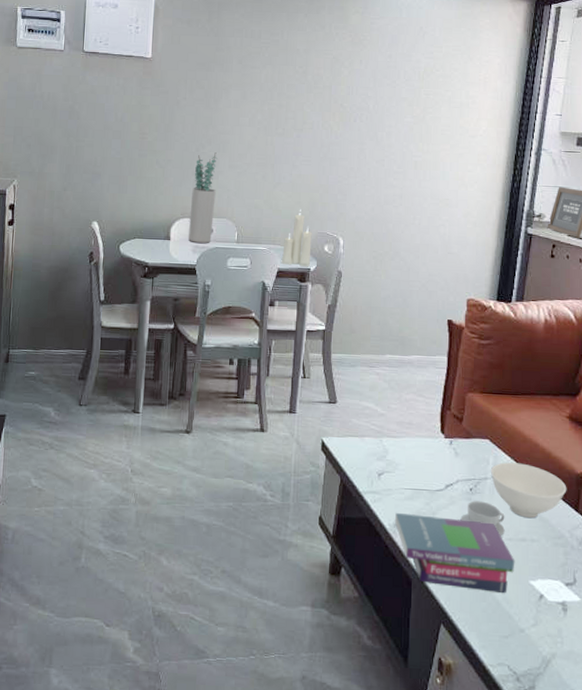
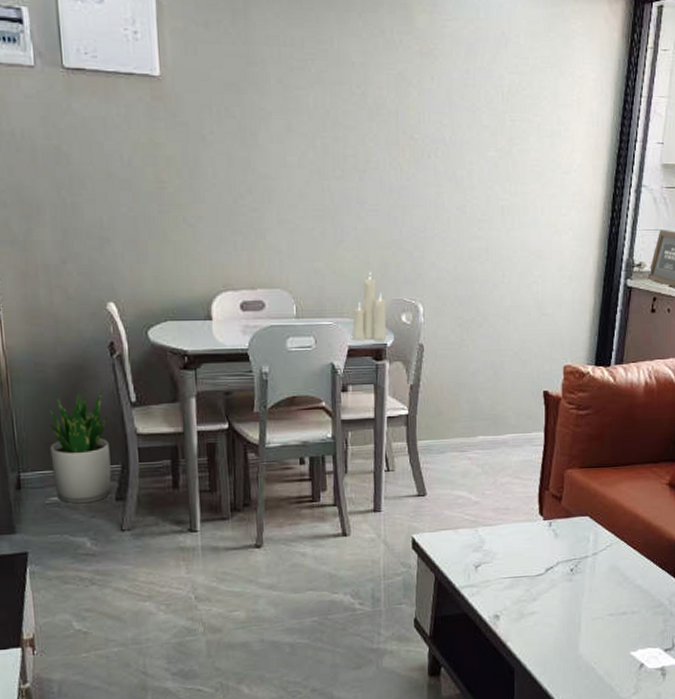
planter: none [33,288,82,380] -> present [48,390,112,504]
vase: present [187,152,218,244] -> none [233,204,265,322]
books: present [394,512,515,593] -> none [494,601,617,670]
teacup: present [460,501,505,535] -> none [561,580,606,612]
bowl: present [490,462,567,519] -> none [591,537,667,592]

